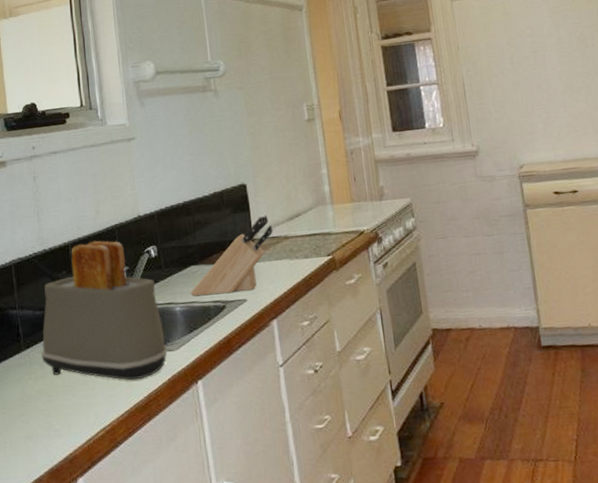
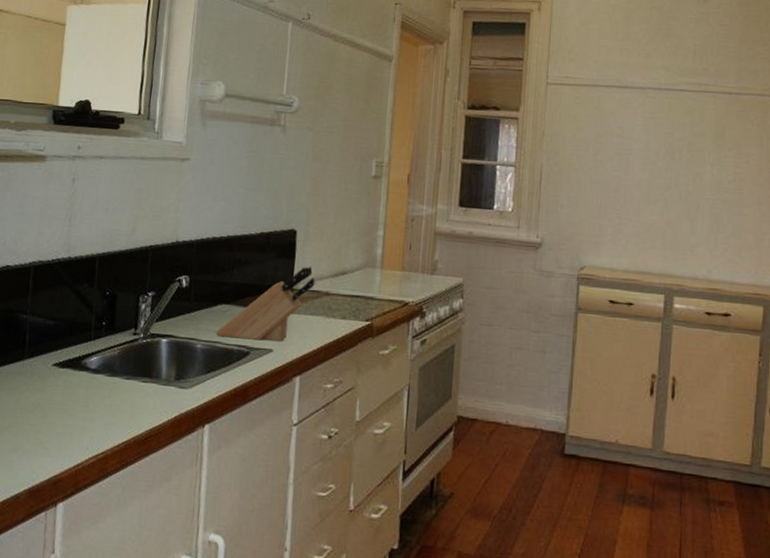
toaster: present [41,240,168,381] -> none [44,258,181,412]

